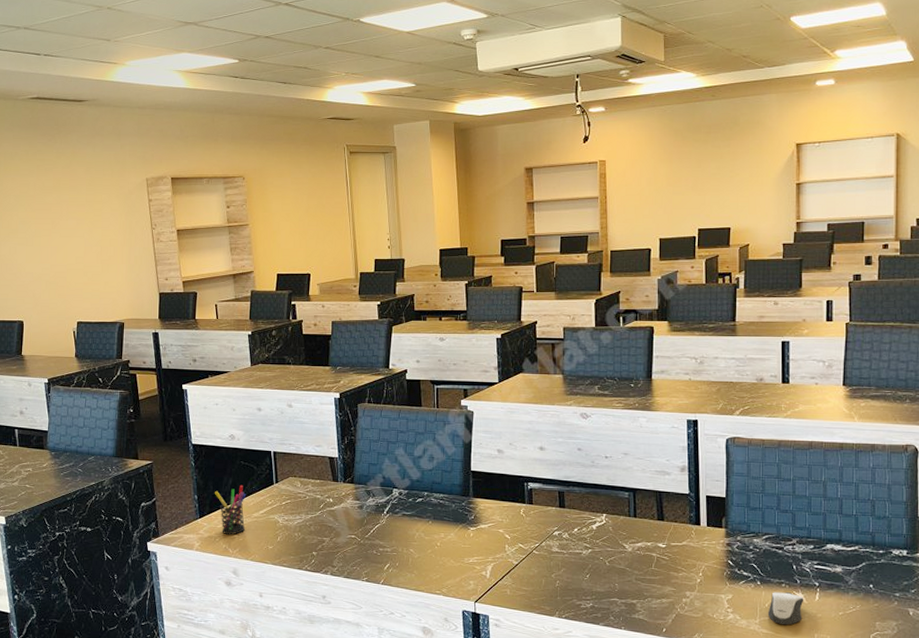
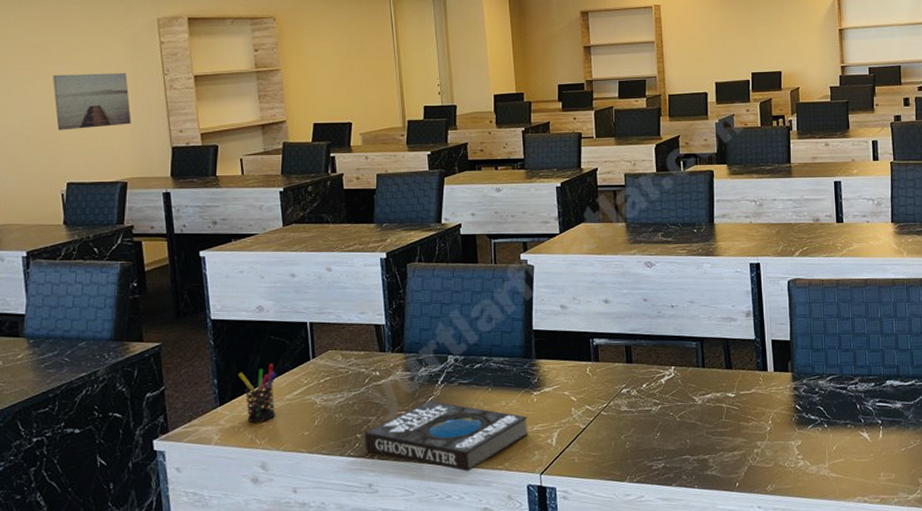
wall art: none [65,227,127,277] -> present [53,73,132,130]
book: none [320,527,465,593] -> present [365,400,529,472]
computer mouse: present [767,592,804,626] -> none [835,433,869,467]

